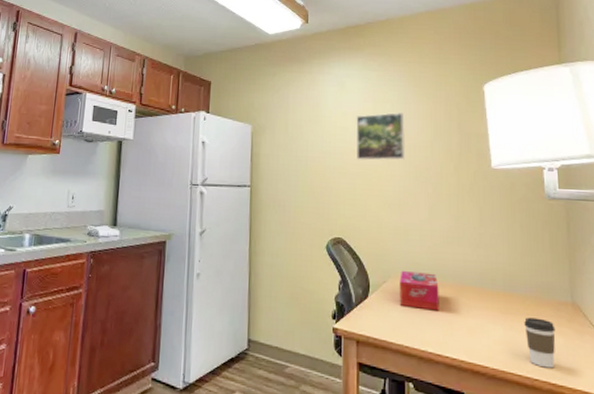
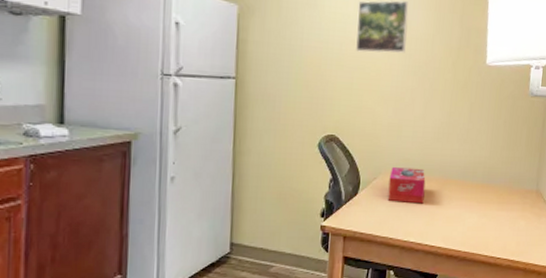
coffee cup: present [524,317,556,368] -> none [495,205,520,248]

